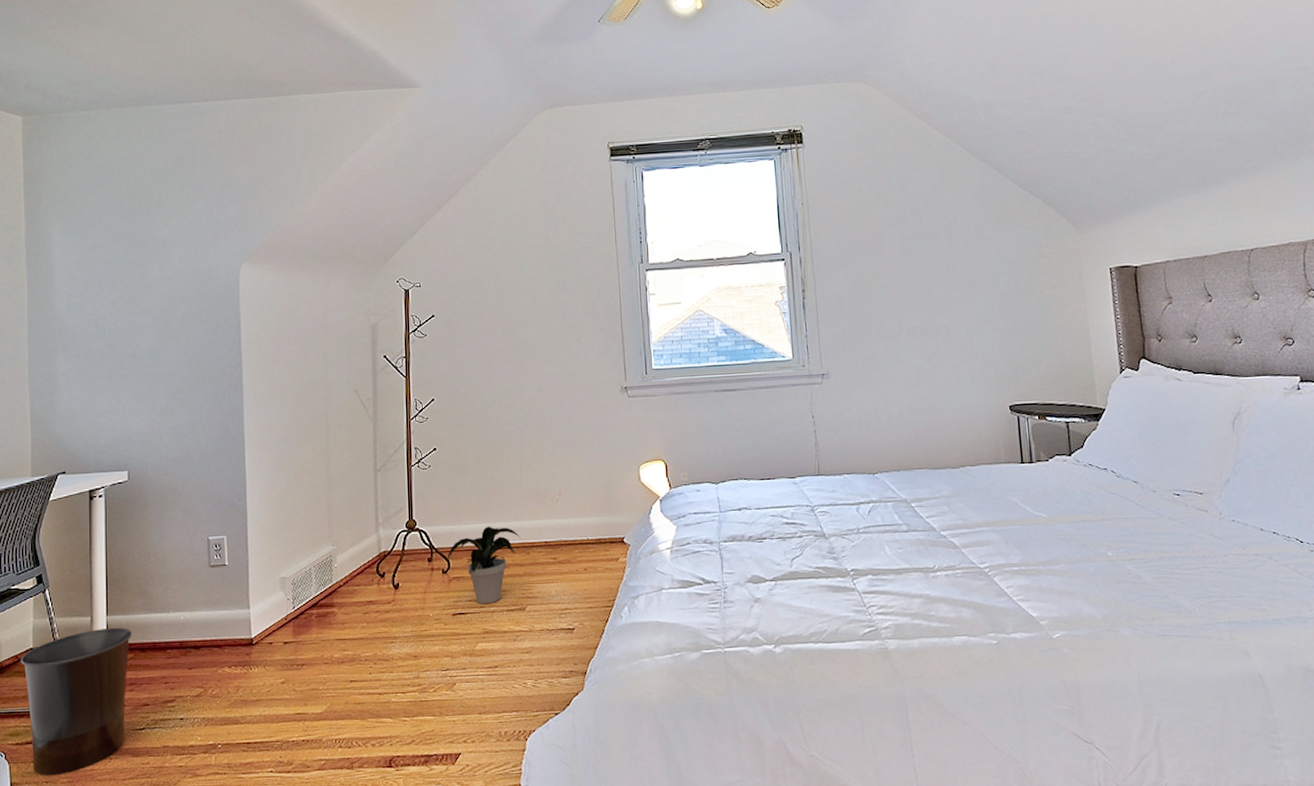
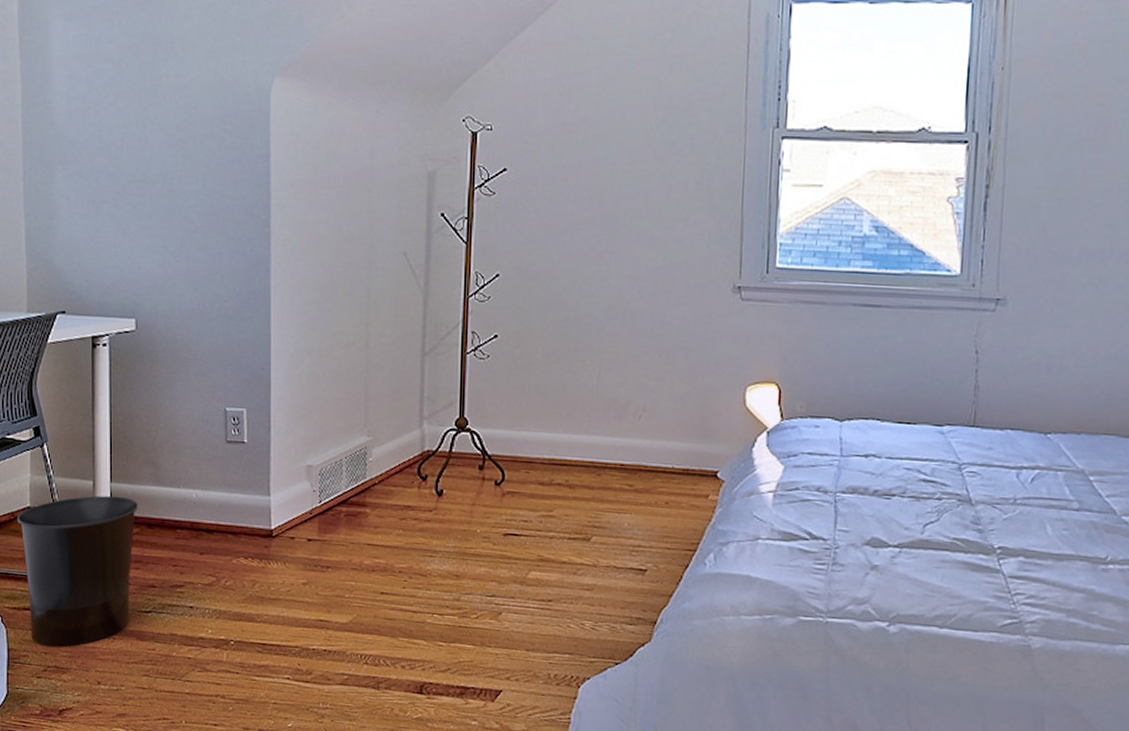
potted plant: present [447,526,522,604] -> none [501,436,593,528]

